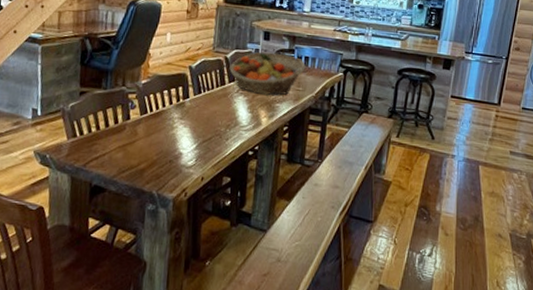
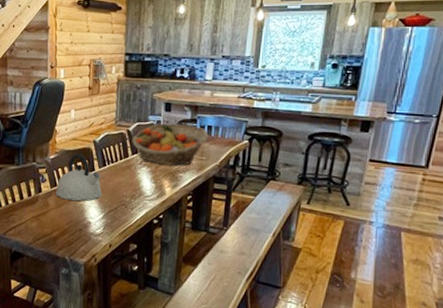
kettle: none [145,79,197,131] -> present [55,153,103,202]

